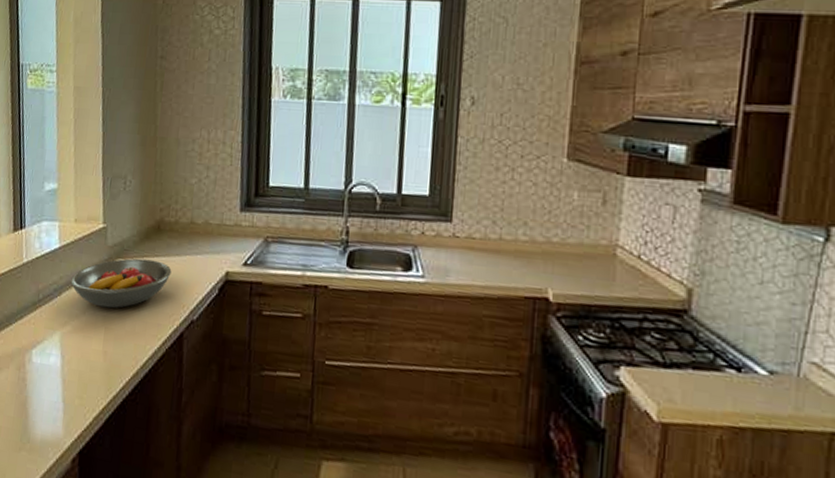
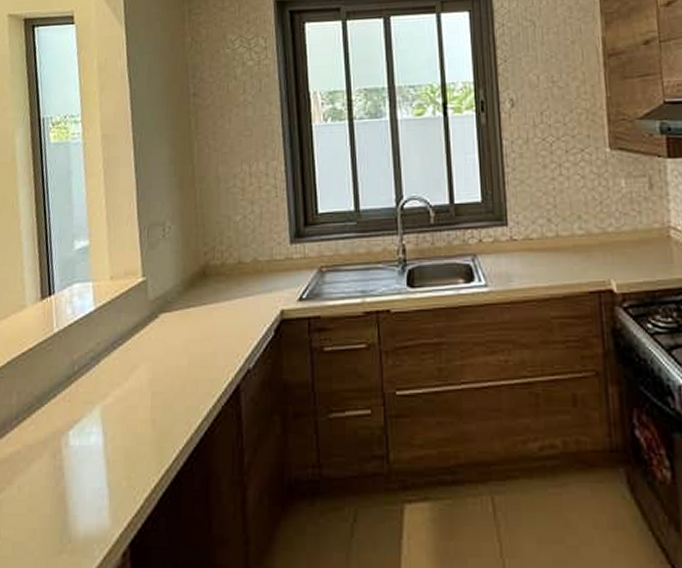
fruit bowl: present [70,258,172,309] -> none [109,309,222,370]

